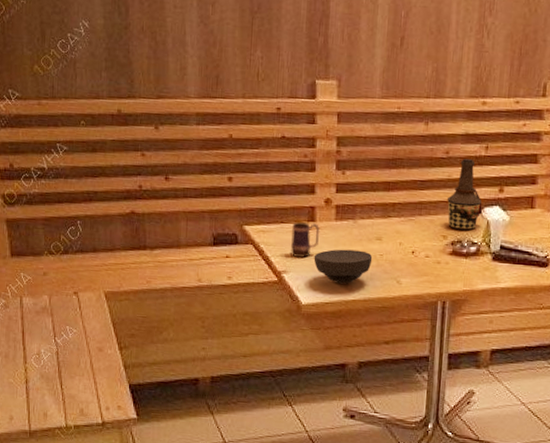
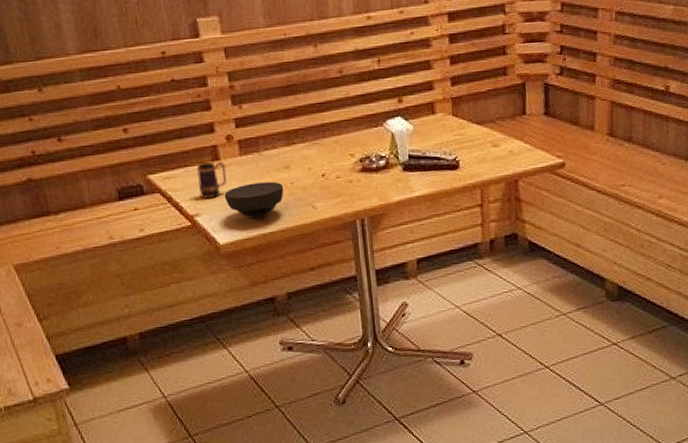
bottle: present [447,159,484,231] -> none [349,75,388,146]

